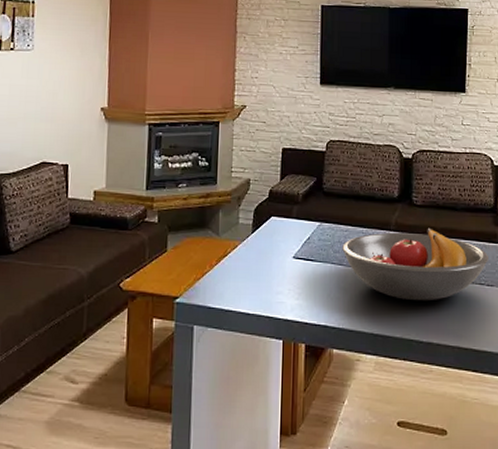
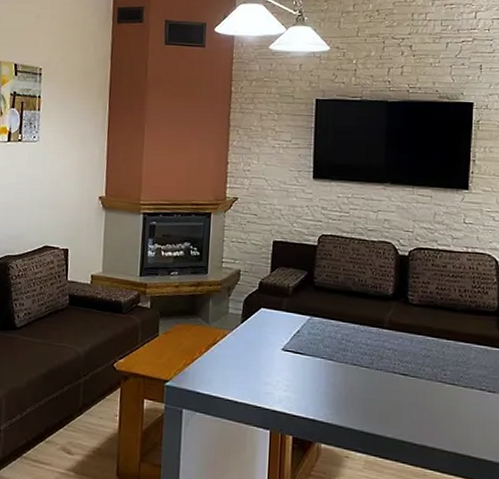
fruit bowl: present [342,227,489,301] -> none [333,327,492,403]

